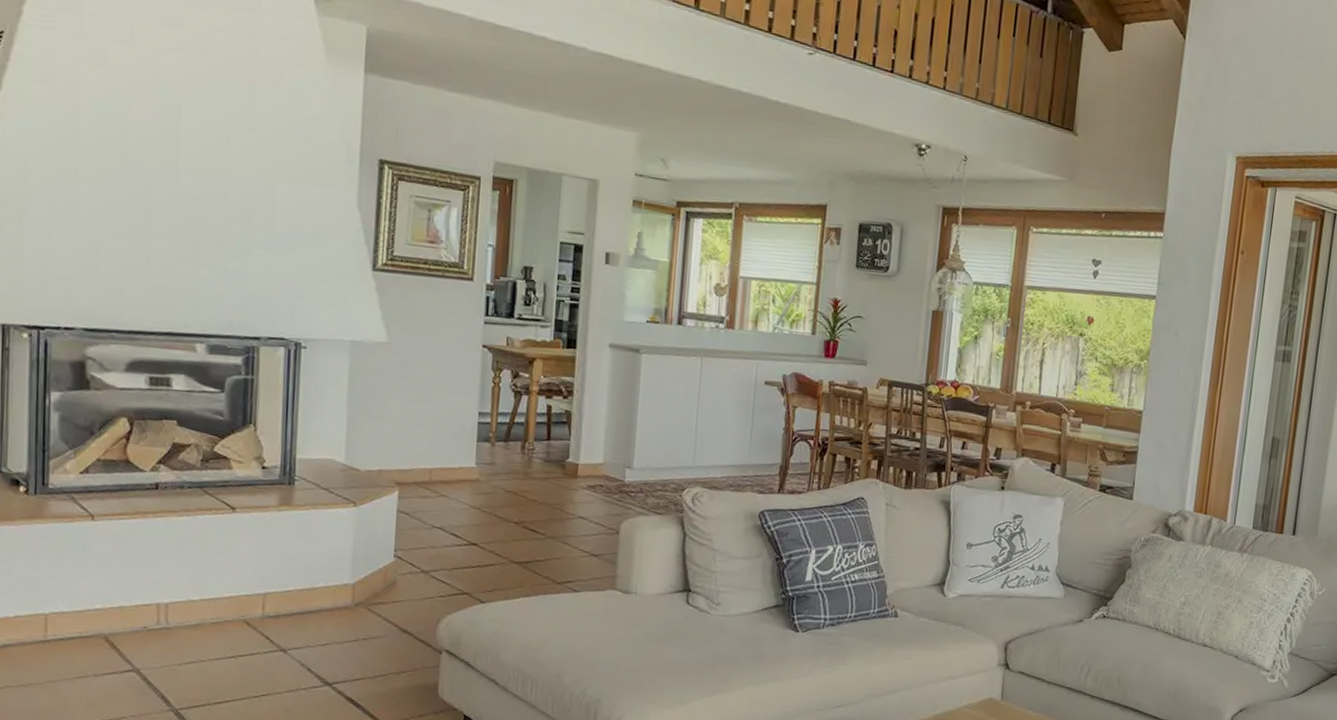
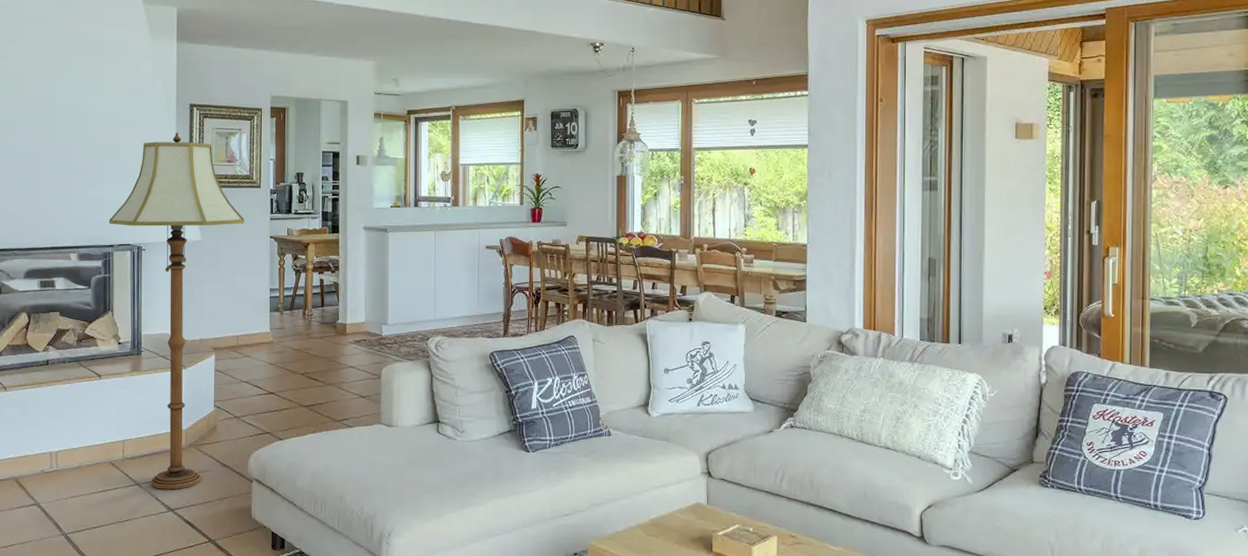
floor lamp: none [254,195,449,659] -> present [108,132,245,490]

